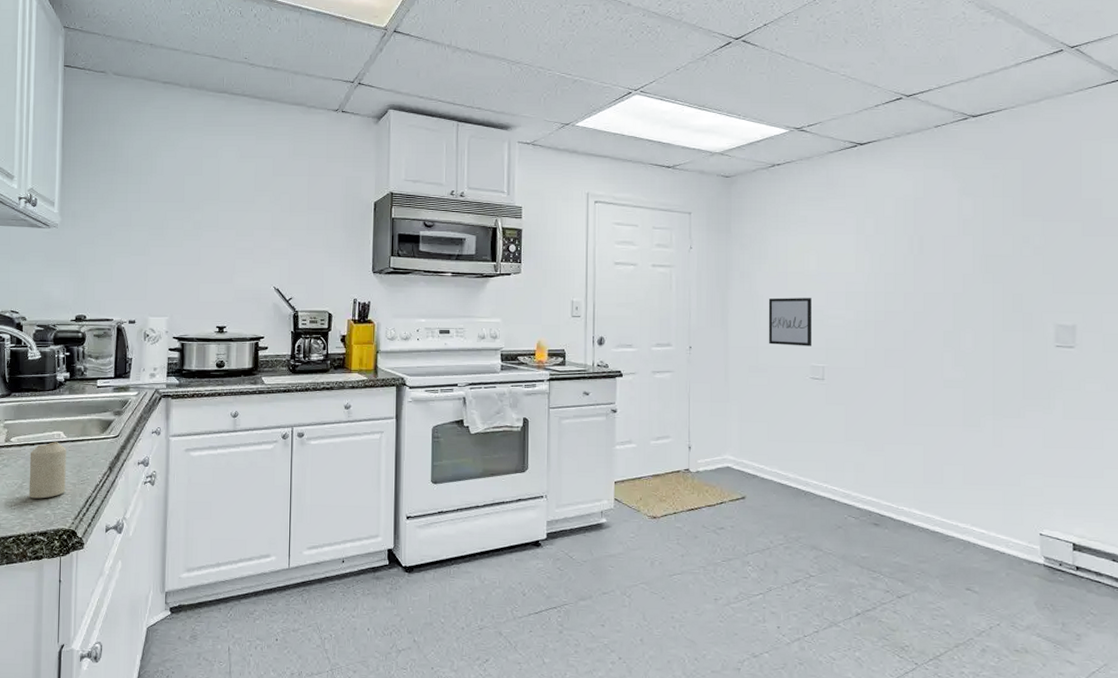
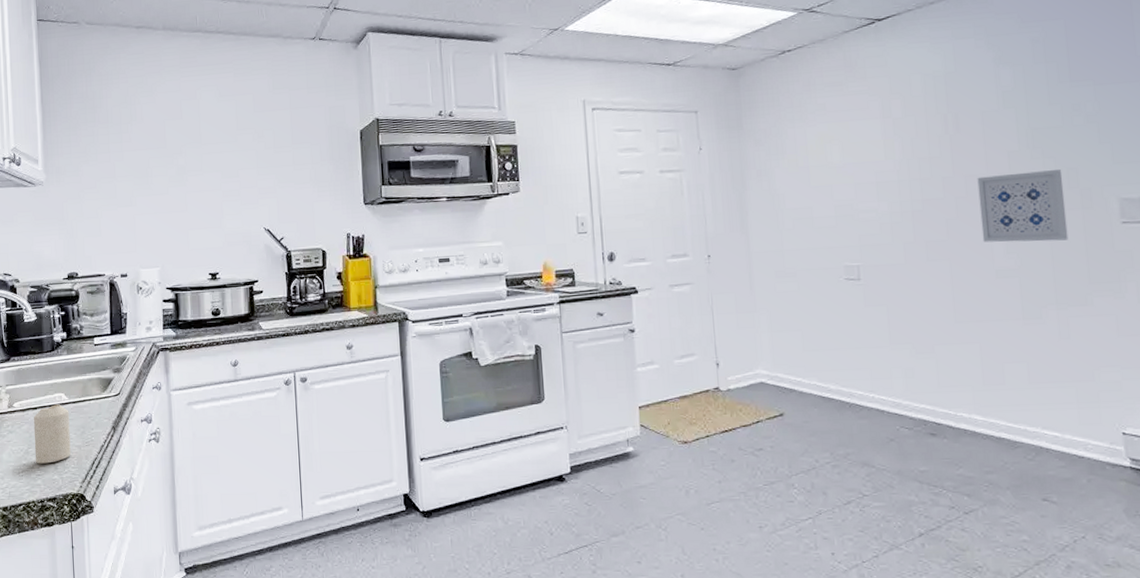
wall art: present [768,298,811,346] -> none [790,192,843,246]
wall art: none [935,294,1009,358] -> present [977,170,1069,242]

